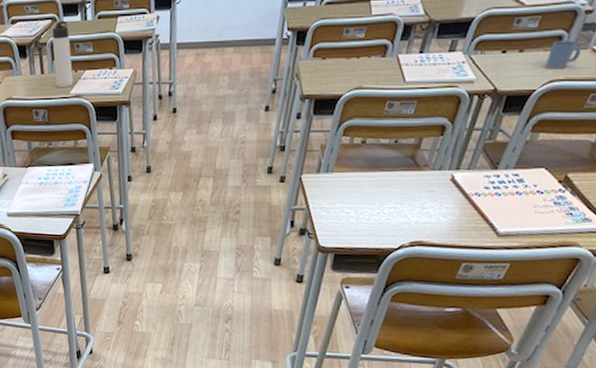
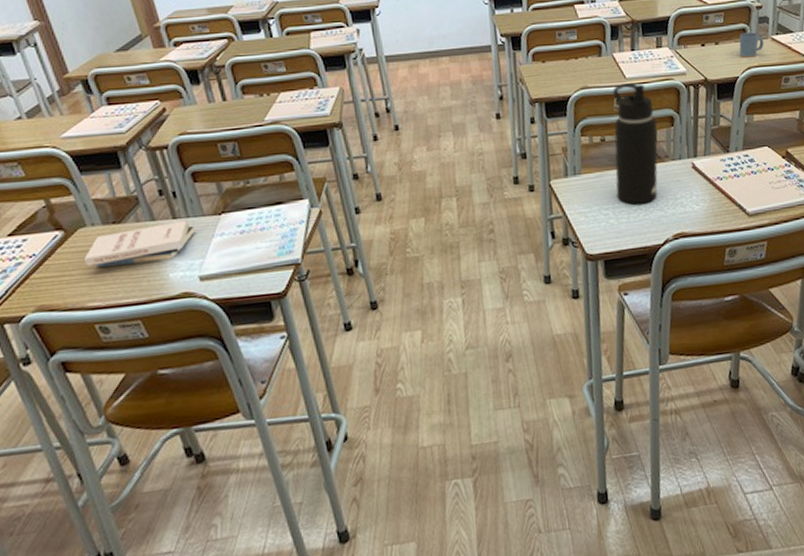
thermos bottle: present [52,20,74,88] -> none [230,39,268,116]
water bottle: none [363,86,427,208] -> present [612,82,658,205]

